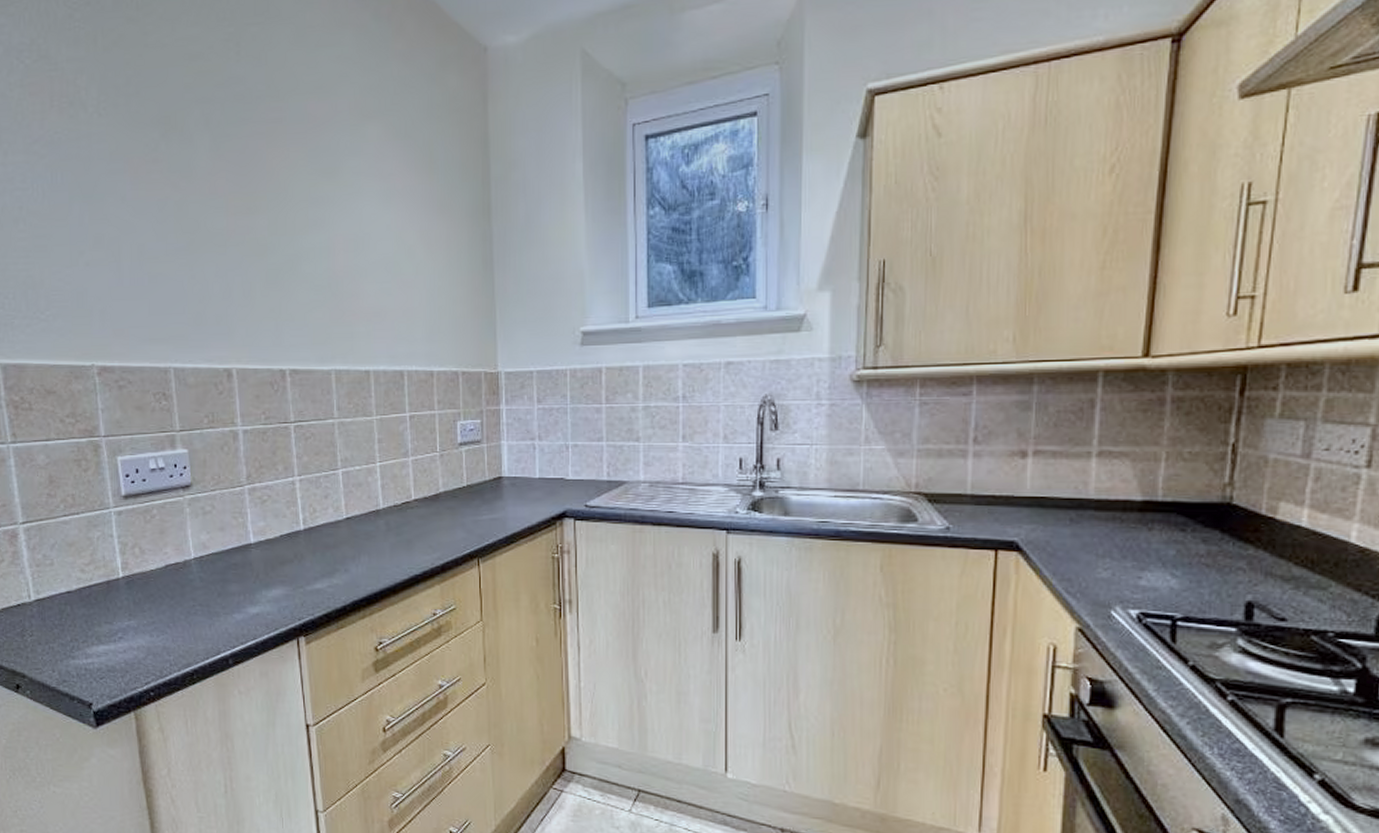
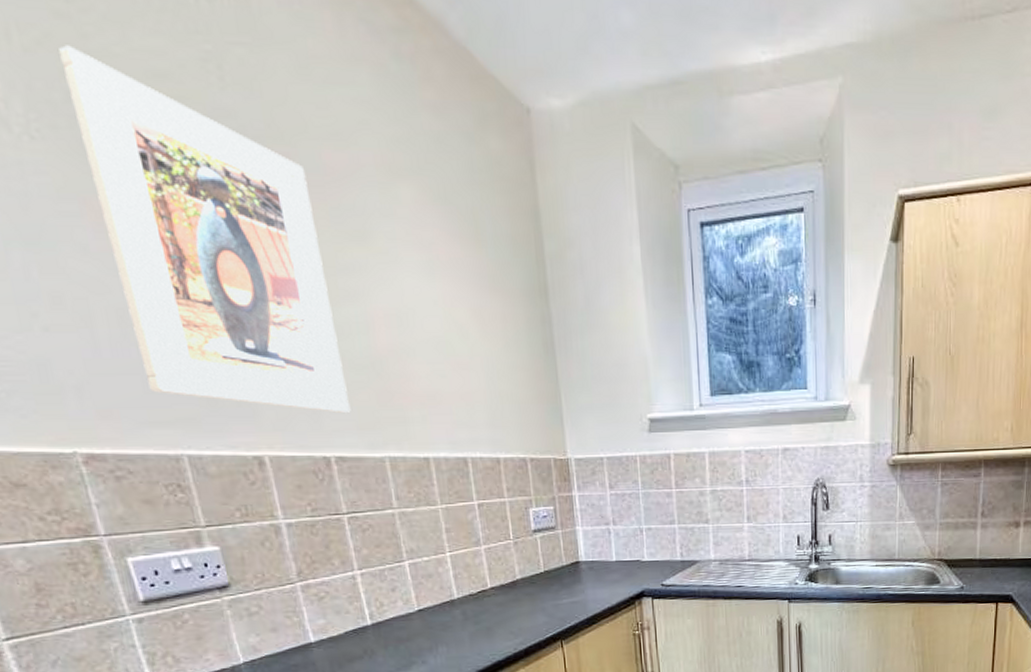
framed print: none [127,42,307,329] -> present [59,45,351,413]

